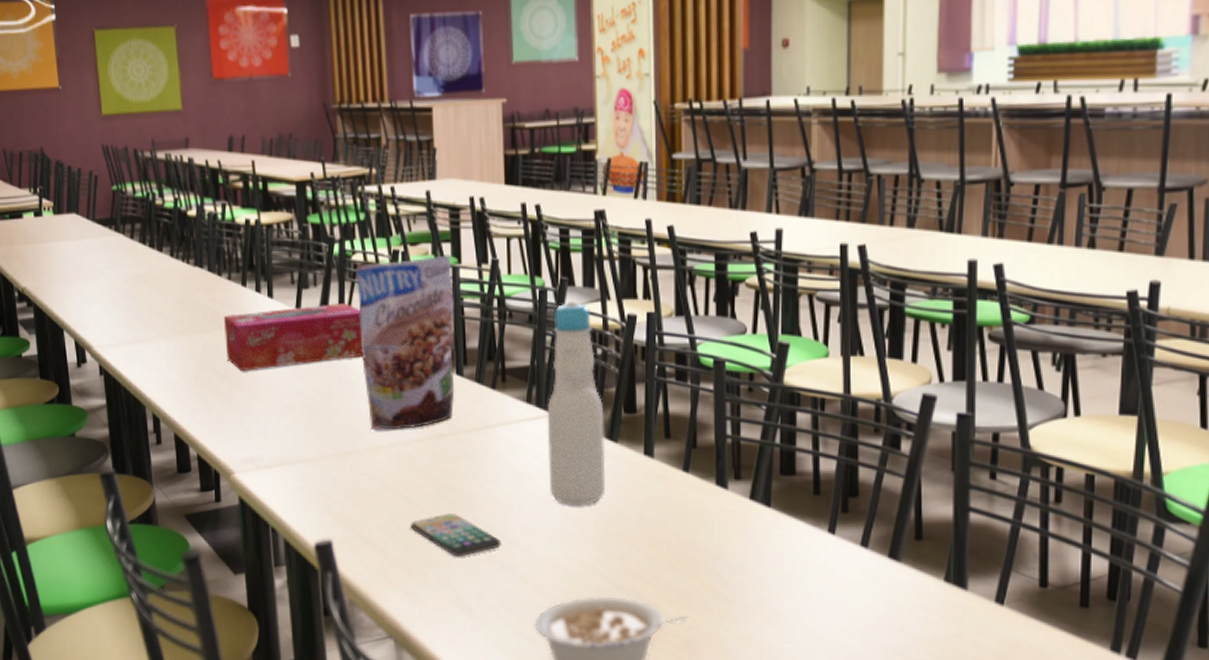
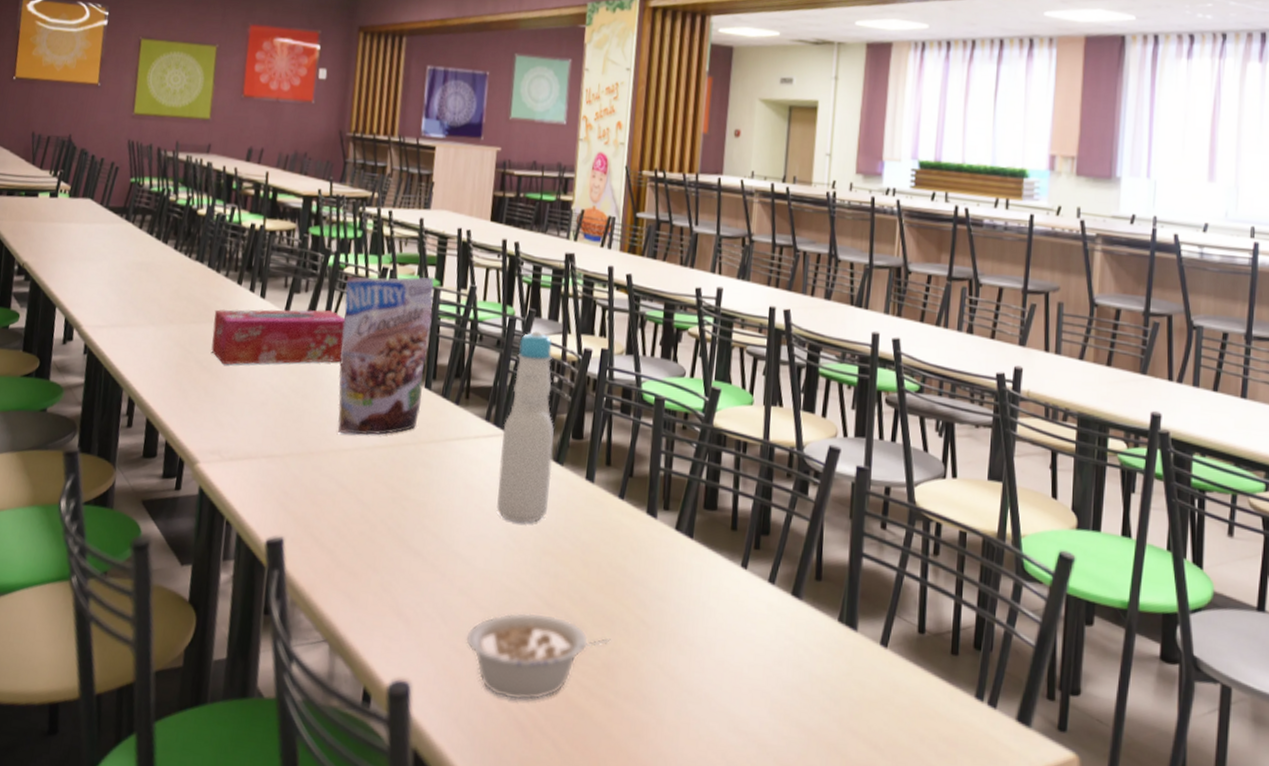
smartphone: present [410,513,501,557] -> none [361,520,446,565]

